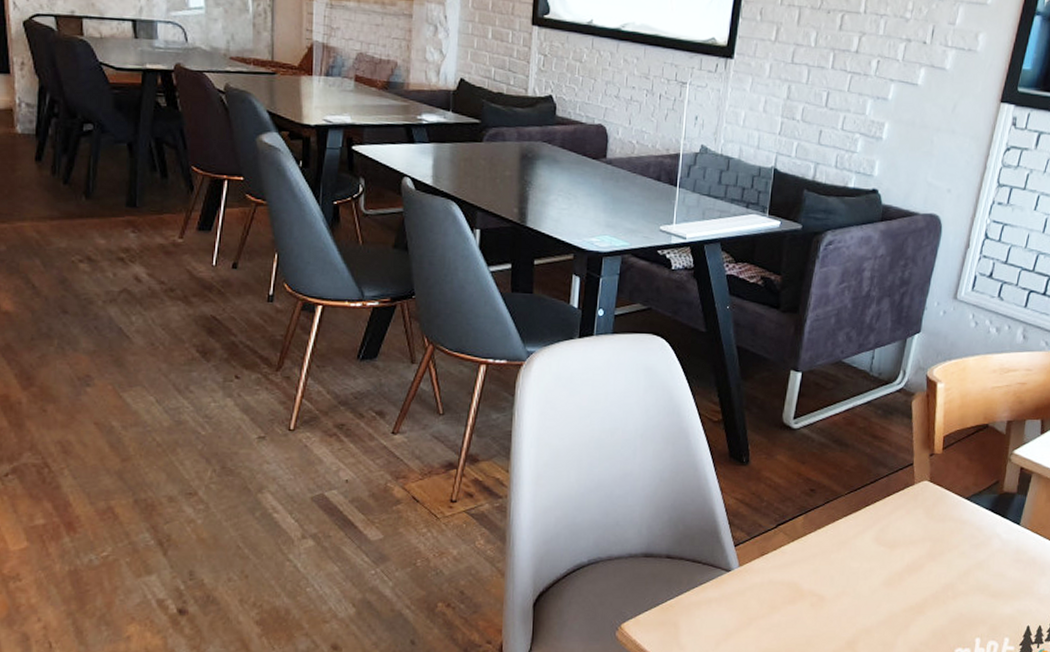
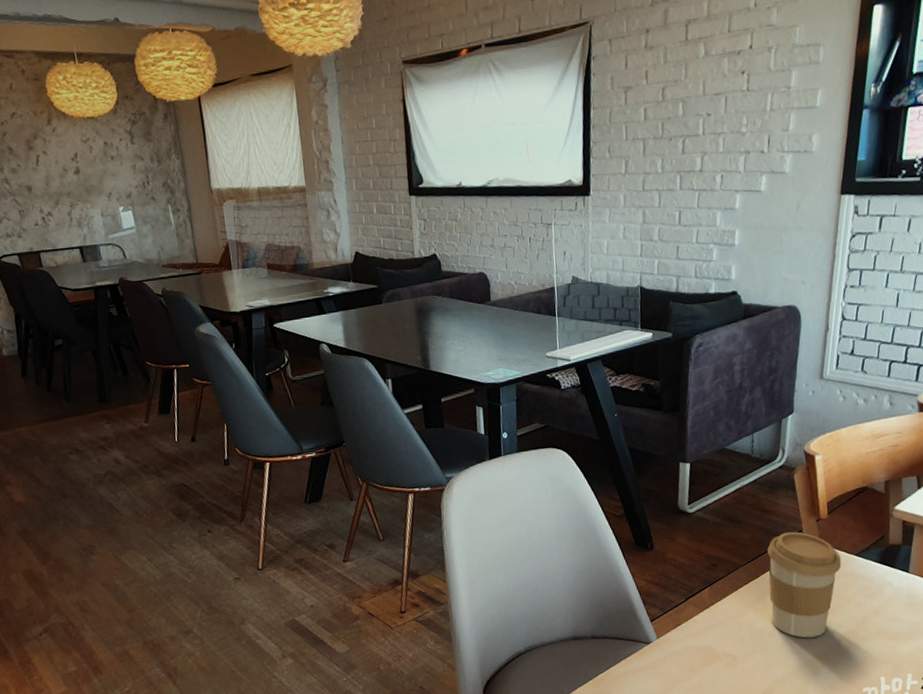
coffee cup: none [868,463,951,585] -> present [767,531,842,638]

